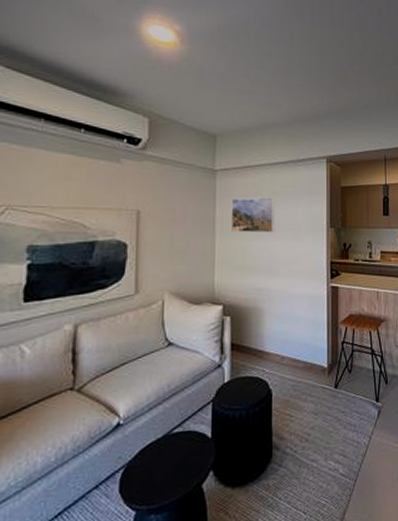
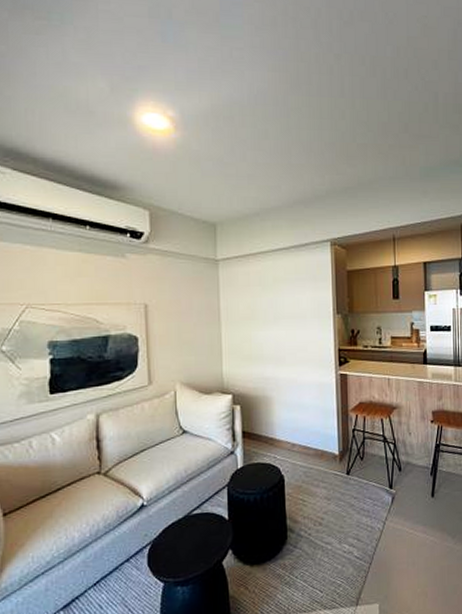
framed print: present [230,197,275,233] -> none [235,285,279,322]

